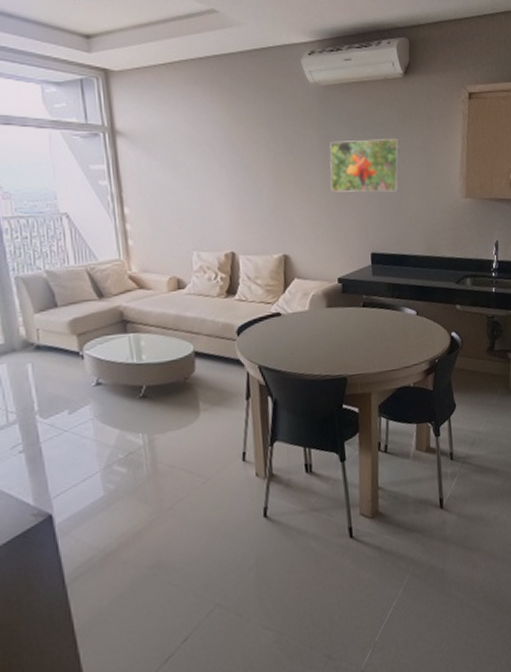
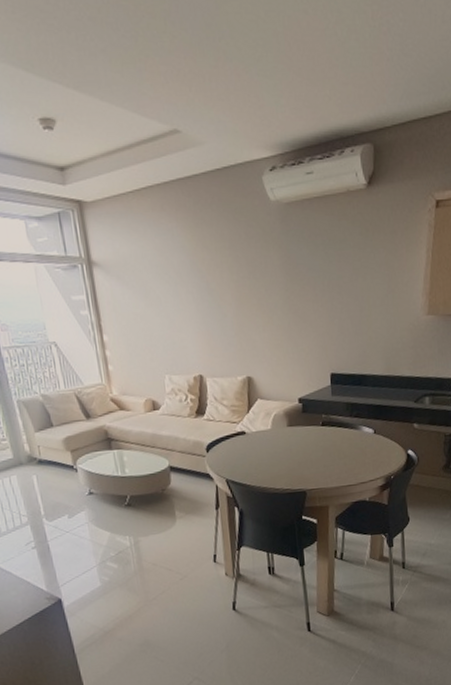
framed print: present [330,139,400,193] -> none [291,255,361,314]

